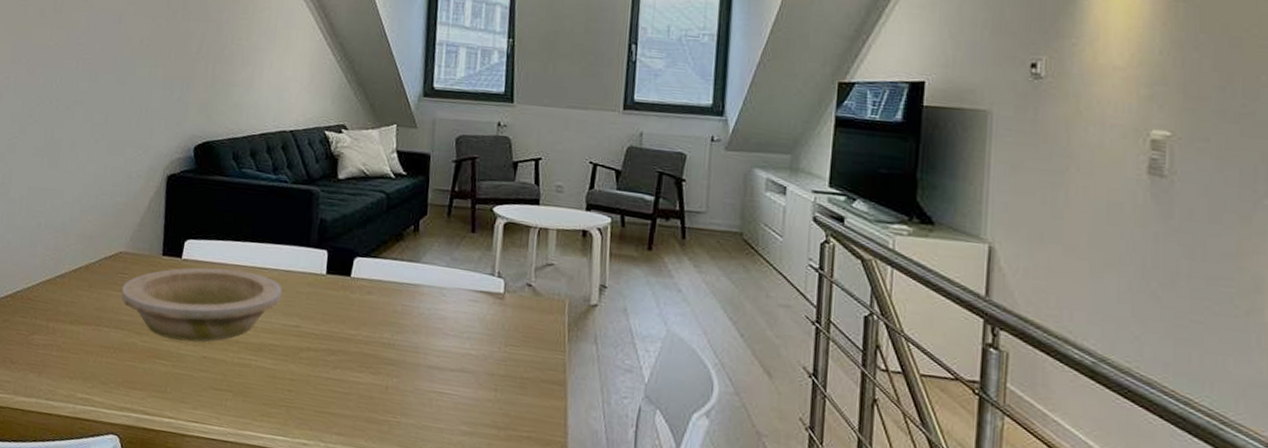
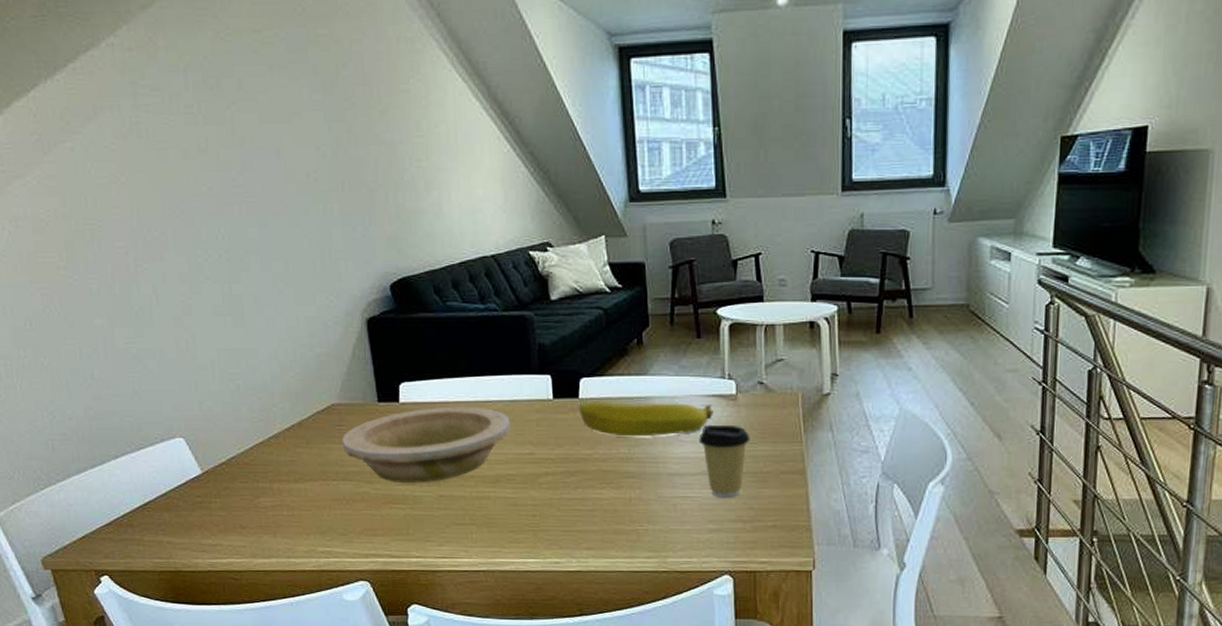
banana: none [349,280,480,326] -> present [579,401,714,437]
coffee cup: none [461,320,514,401] -> present [698,424,750,498]

